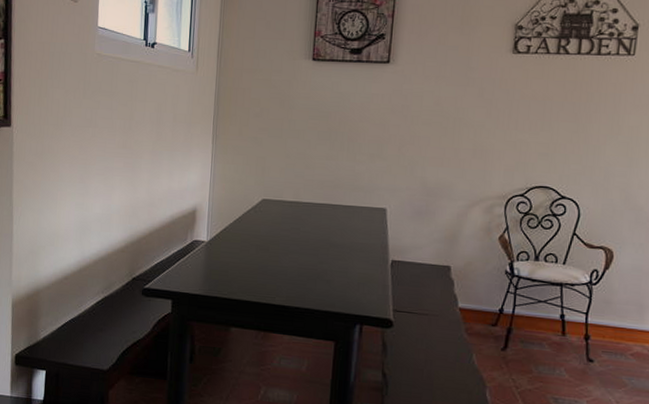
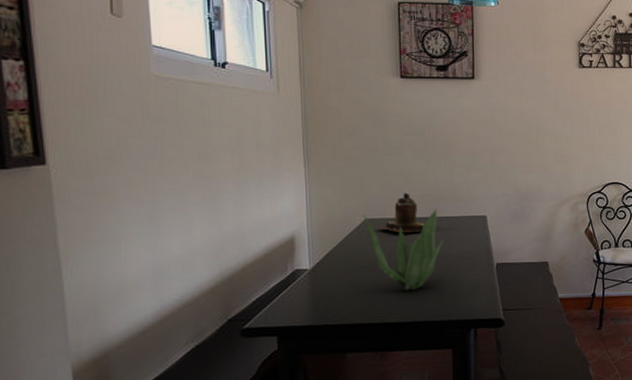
plant: none [262,195,340,276] -> present [364,209,445,291]
teapot: none [271,176,321,218] -> present [375,192,425,233]

